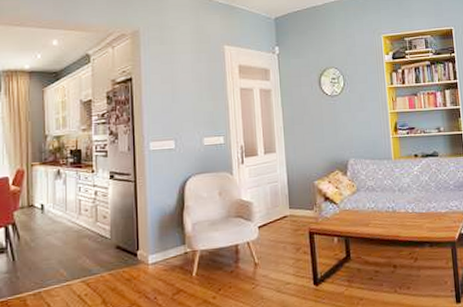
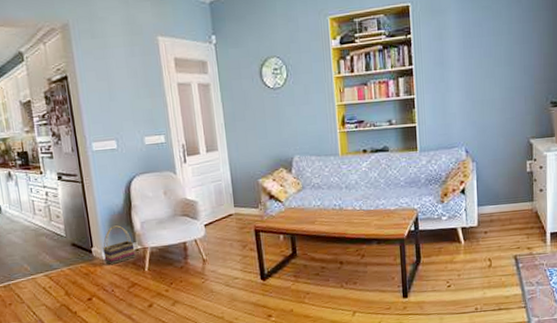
basket: none [149,227,184,270] -> present [103,225,136,265]

